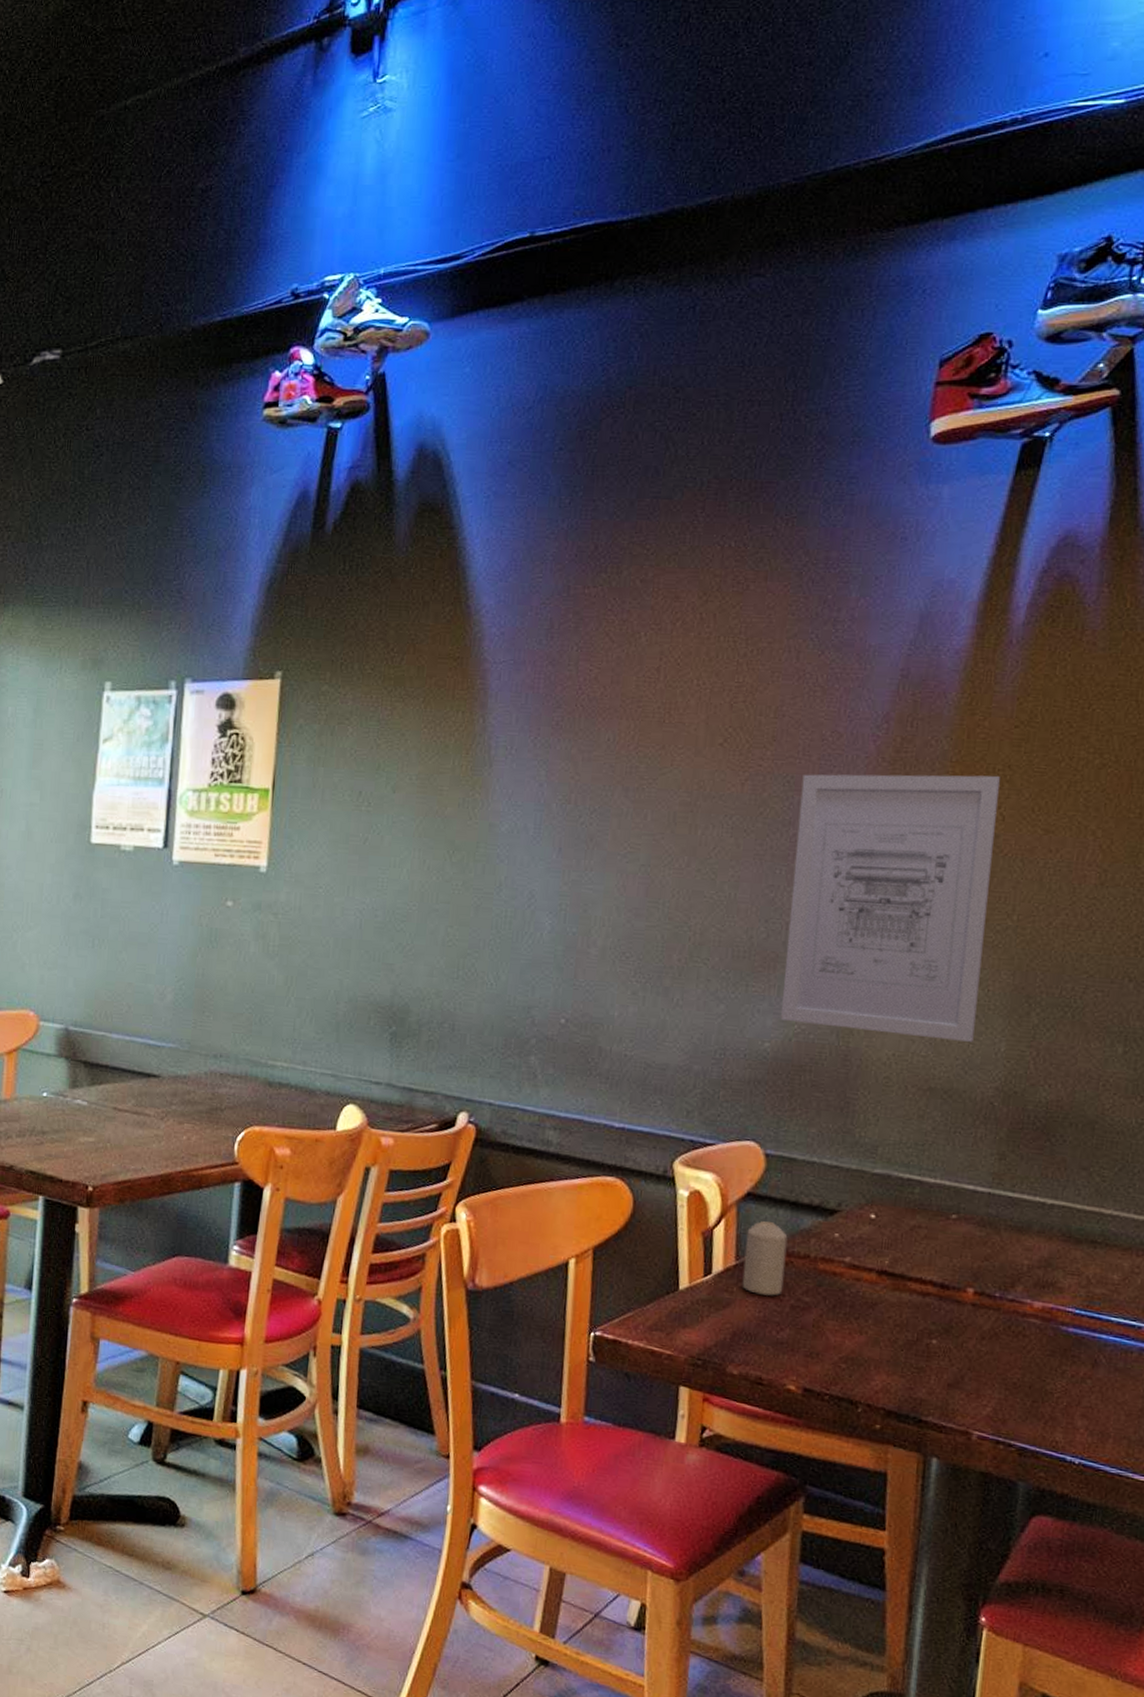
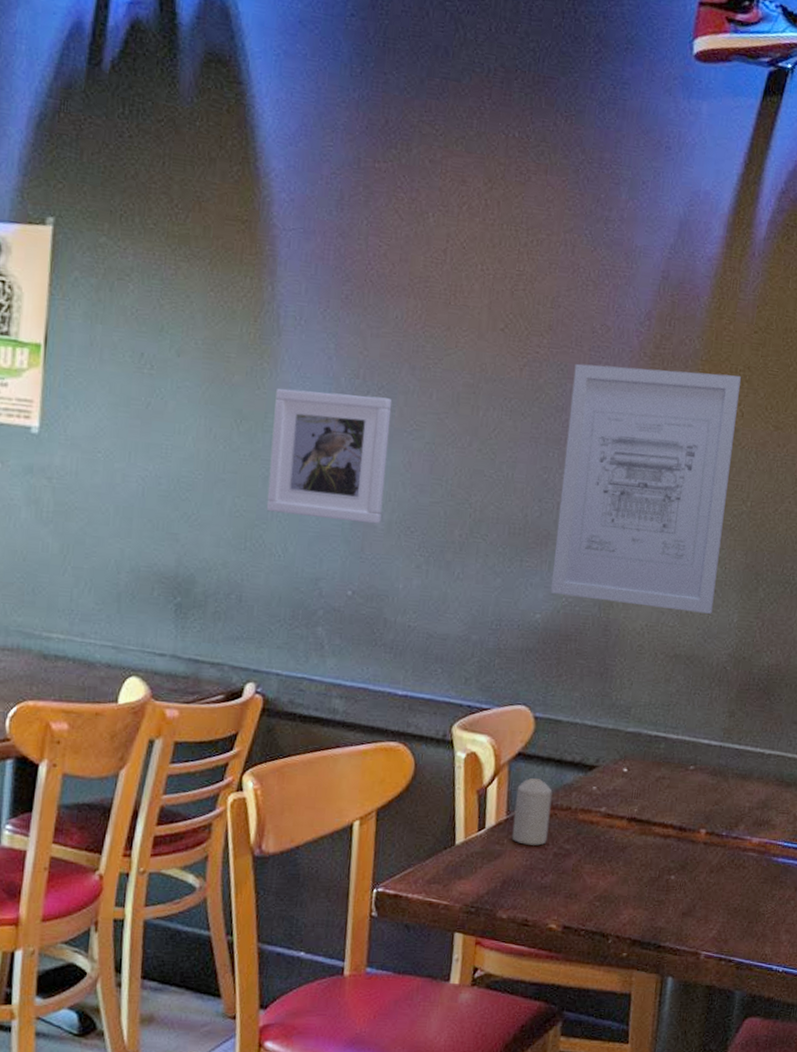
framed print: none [478,818,605,951] -> present [266,388,393,525]

